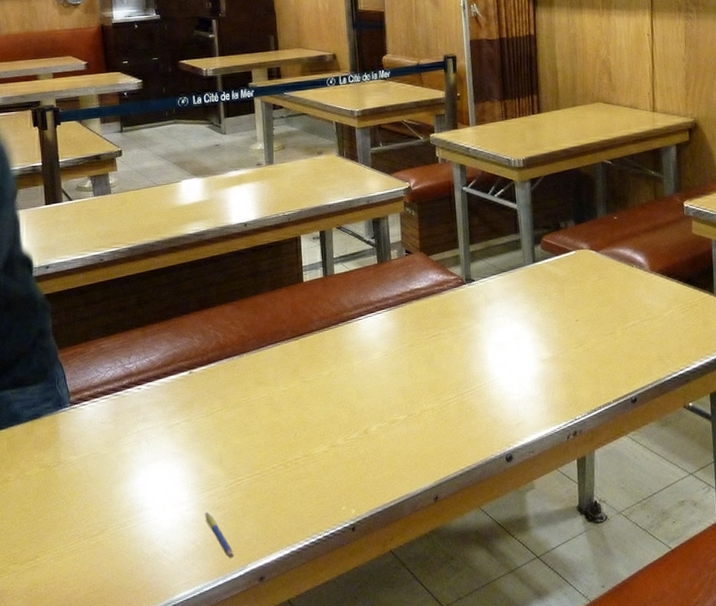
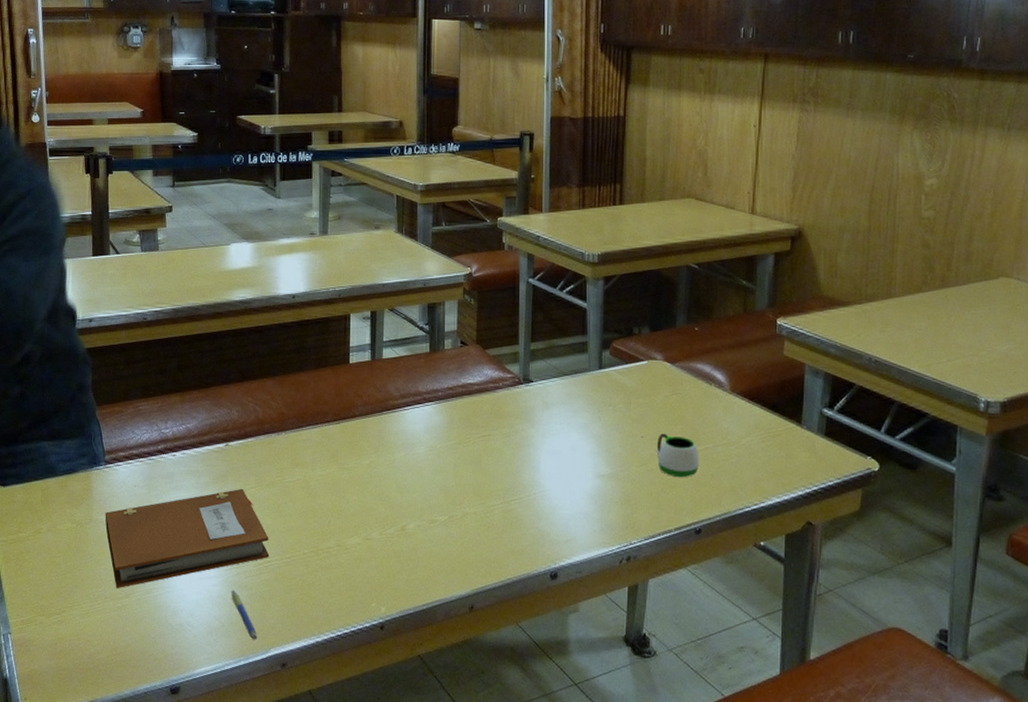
notebook: none [73,412,240,527] -> present [105,488,270,589]
mug: none [590,315,629,353] -> present [656,433,699,477]

